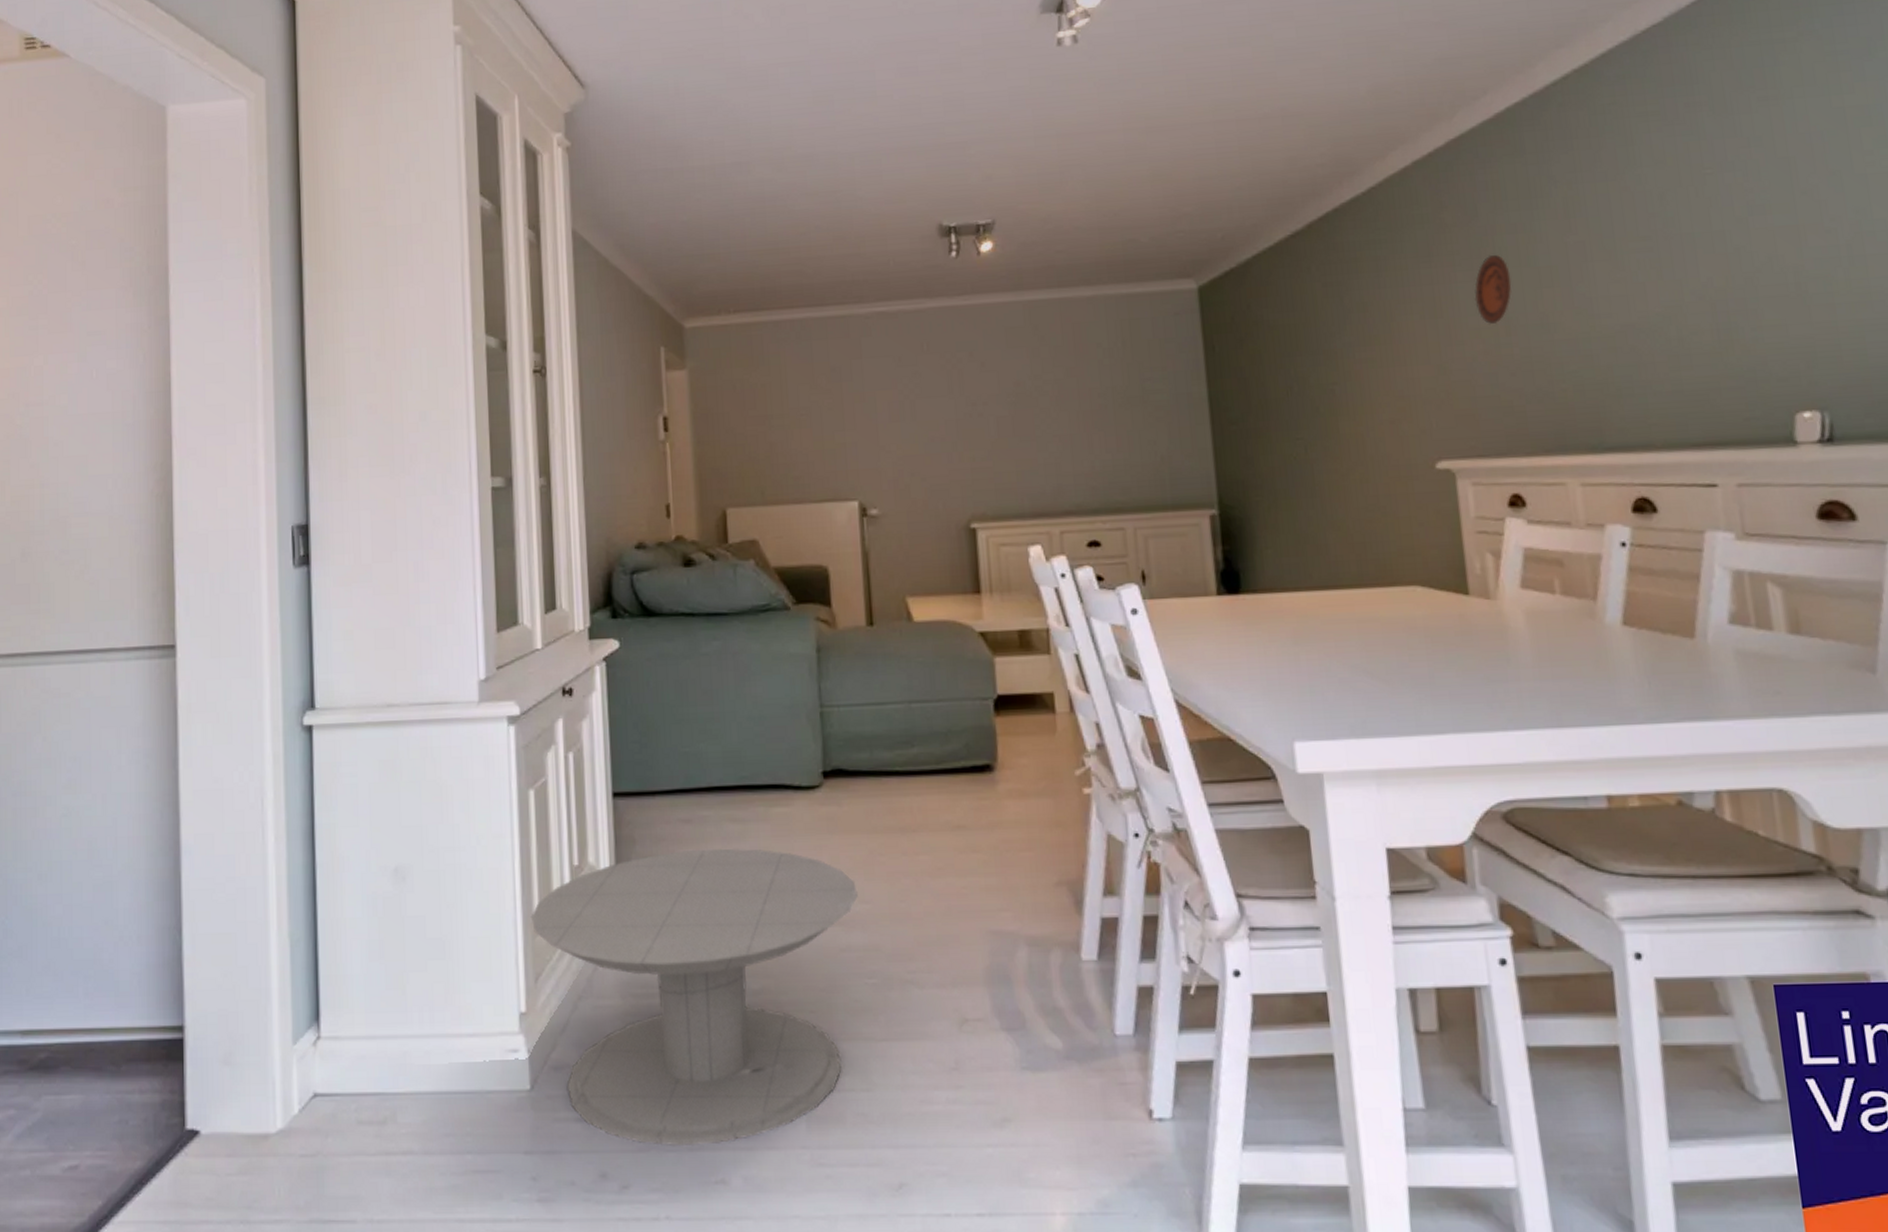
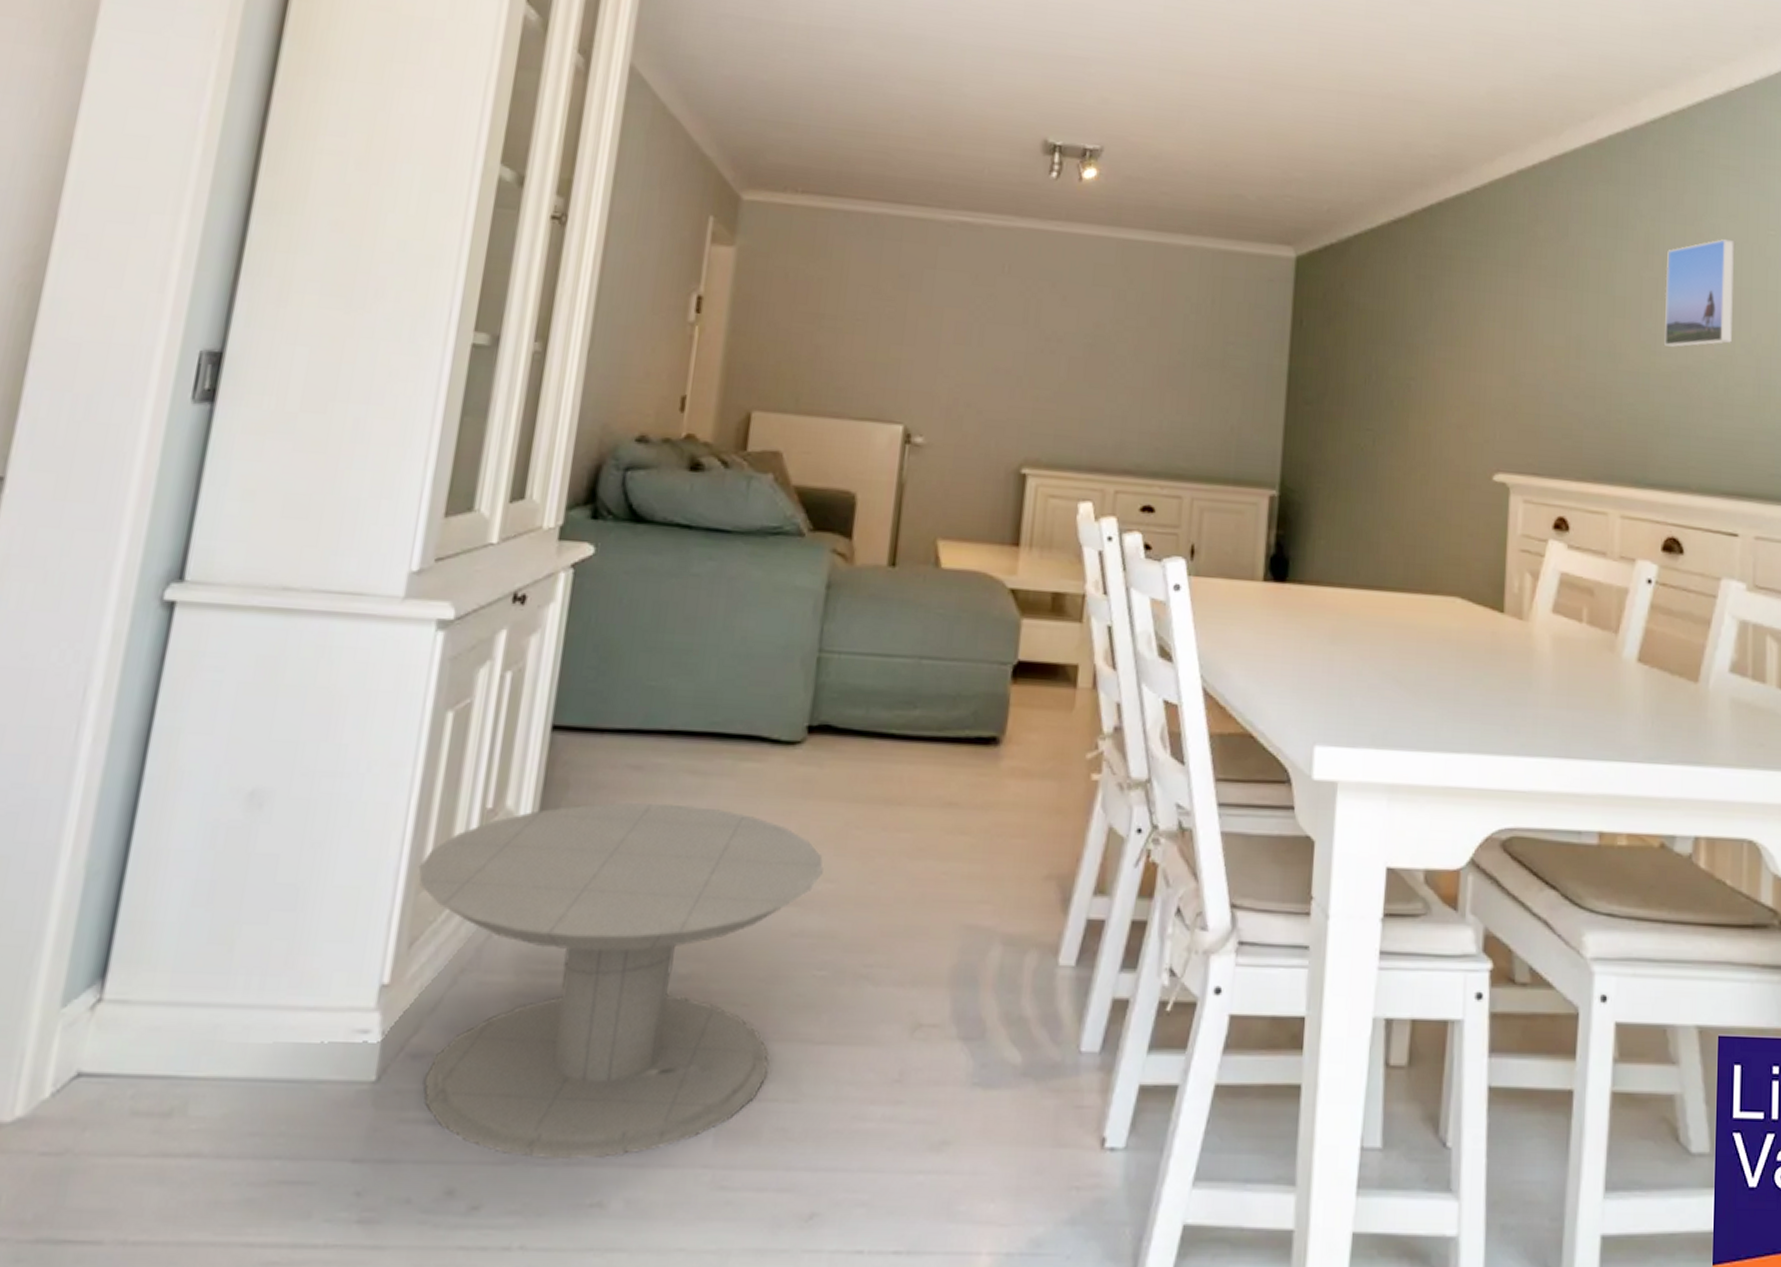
decorative plate: present [1474,254,1512,325] -> none [1553,275,1589,346]
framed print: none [1590,186,1679,307] -> present [1664,238,1735,347]

